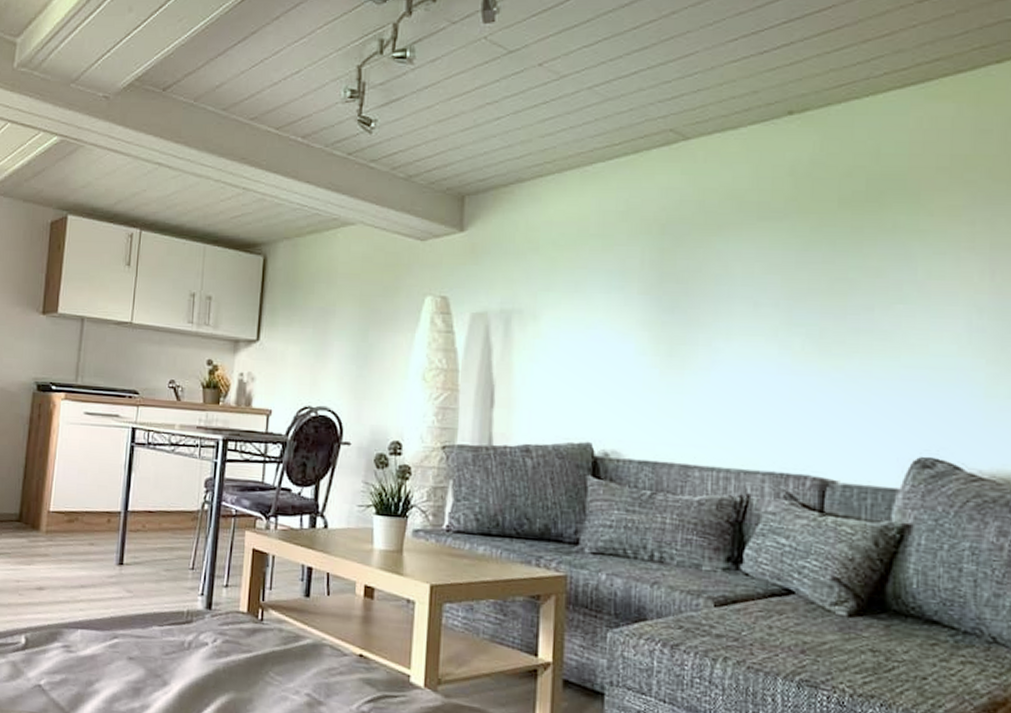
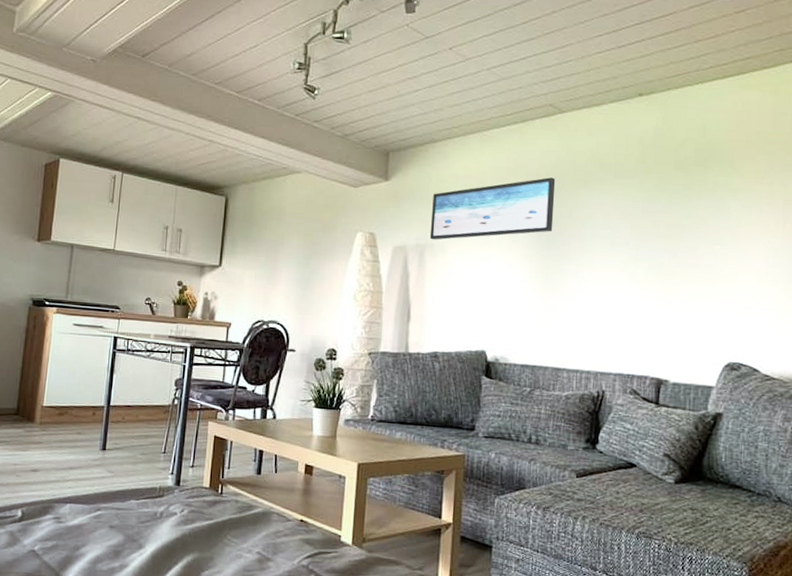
wall art: none [517,222,680,304] -> present [429,177,556,240]

